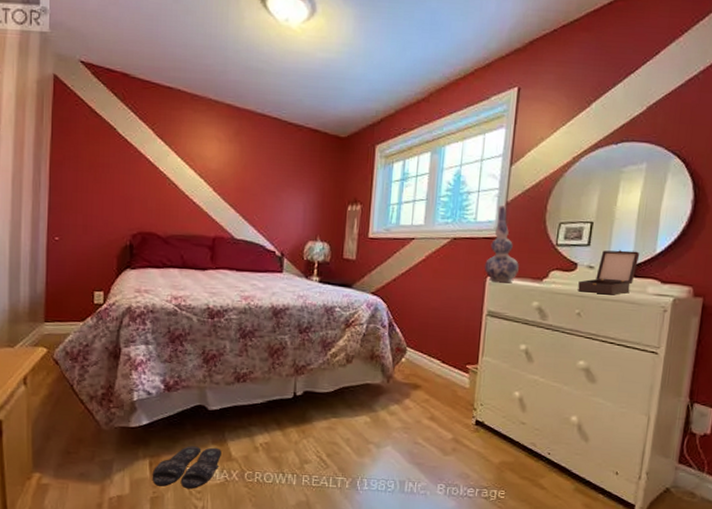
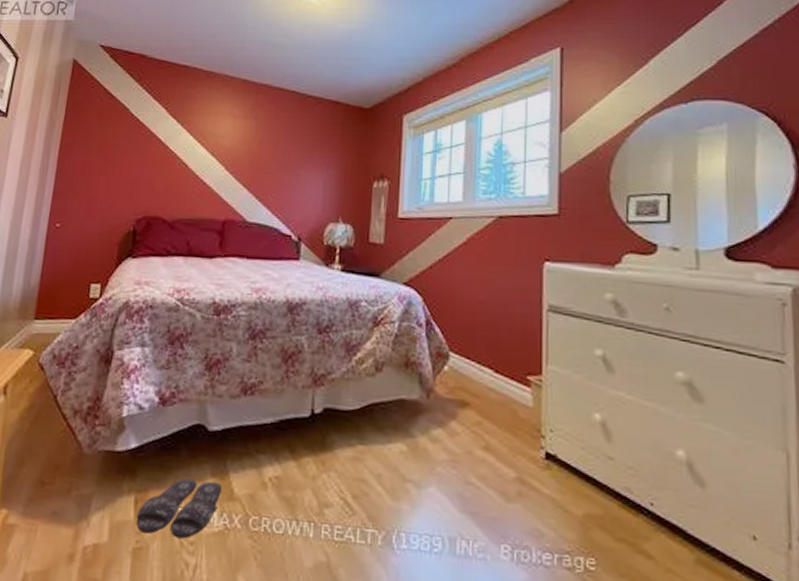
vase: present [484,205,520,284] -> none [539,177,584,272]
jewelry box: present [578,250,640,296] -> none [662,227,738,285]

